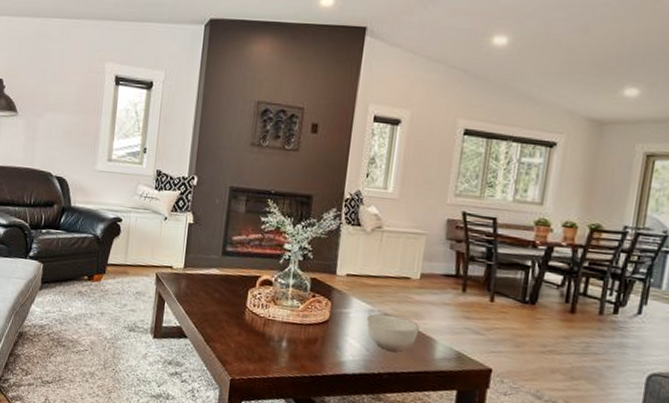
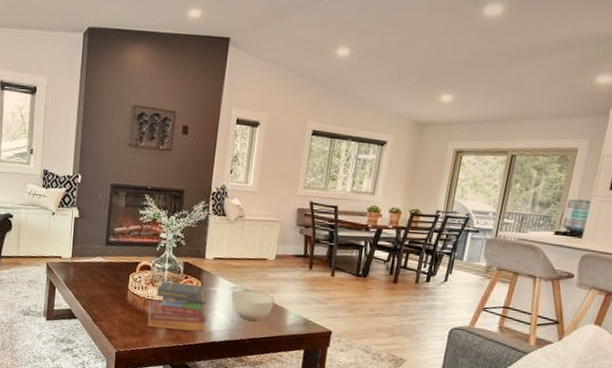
books: none [268,298,337,362] -> present [148,281,207,332]

